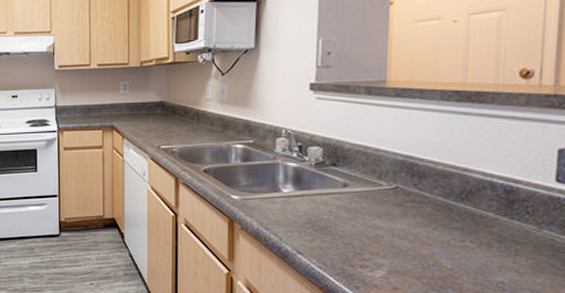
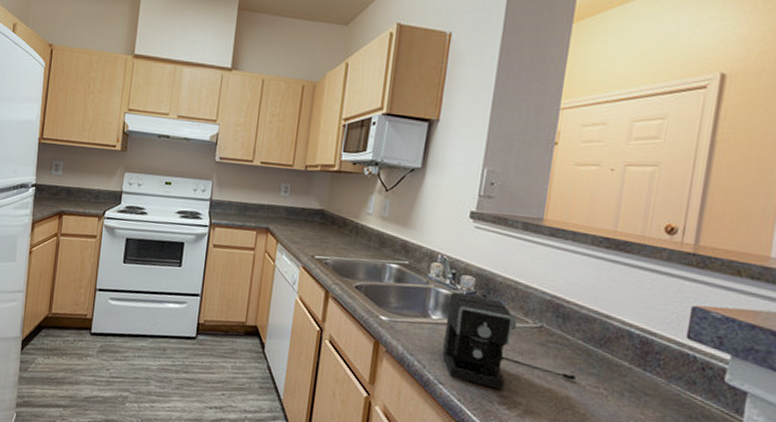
coffee maker: none [297,163,438,253] -> present [442,291,576,390]

